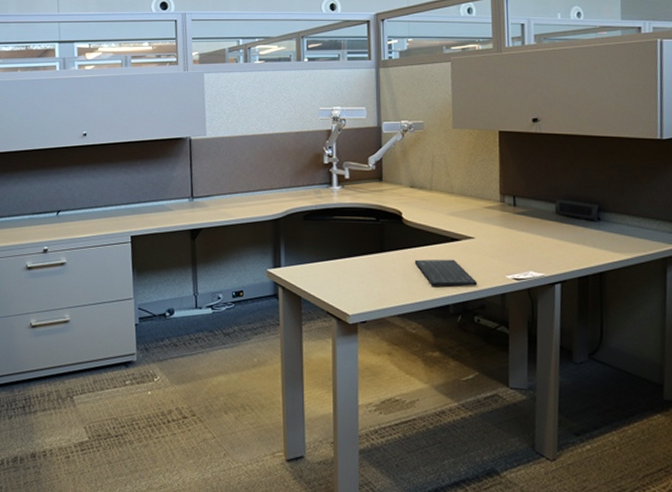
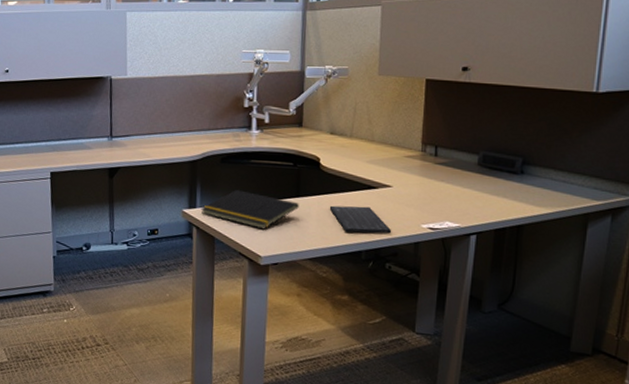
notepad: none [285,247,384,287] -> present [201,190,299,230]

